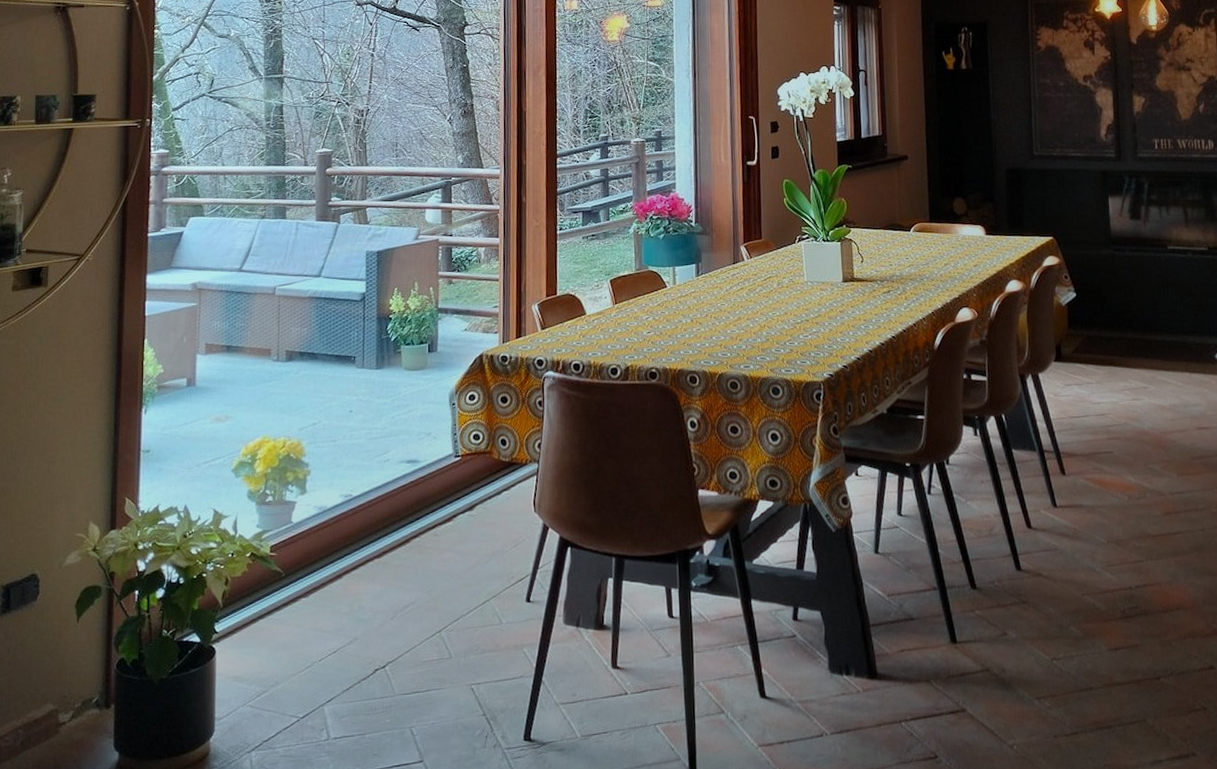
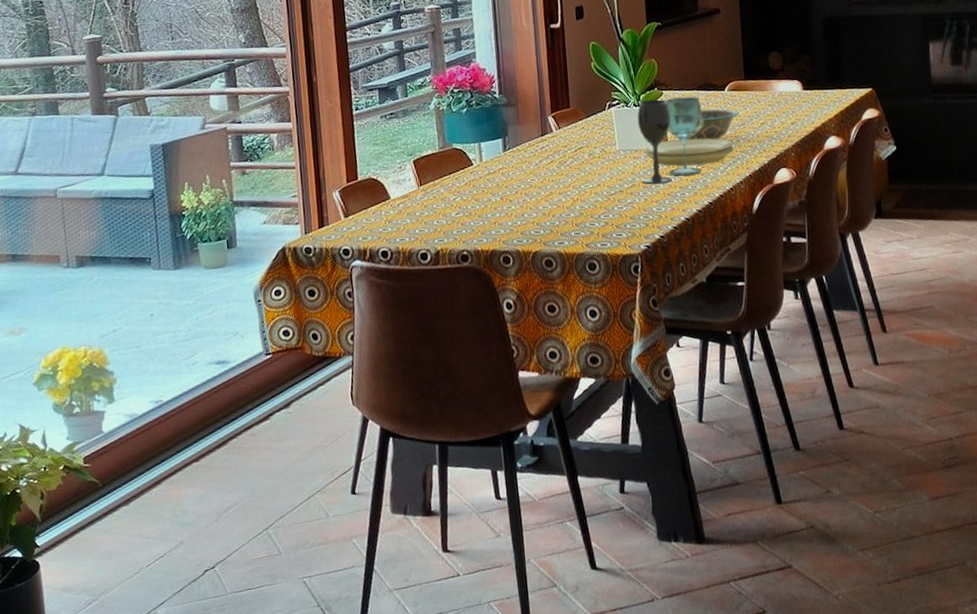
wine glass: none [825,236,858,315] -> present [637,99,672,184]
plate: none [831,274,918,300] -> present [645,138,734,166]
wine glass: none [853,235,890,309] -> present [666,96,704,176]
bowl: none [874,247,923,277] -> present [688,109,739,141]

